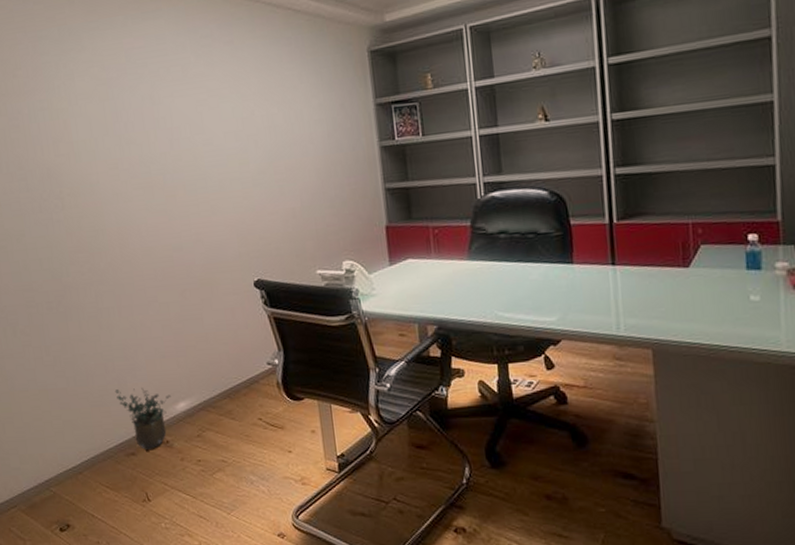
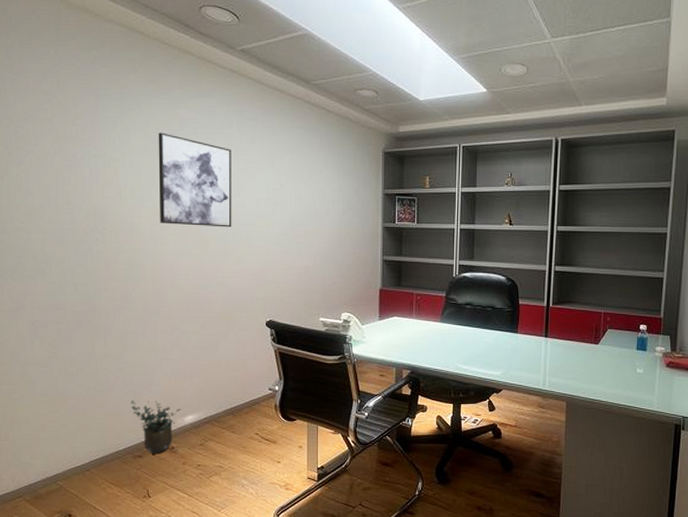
wall art: none [104,69,200,178] -> present [158,132,232,228]

